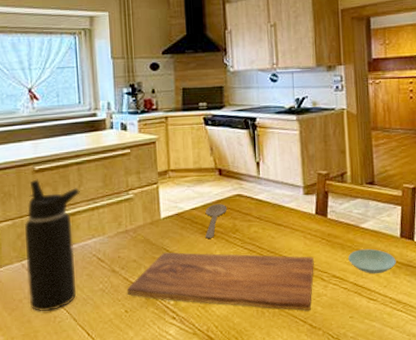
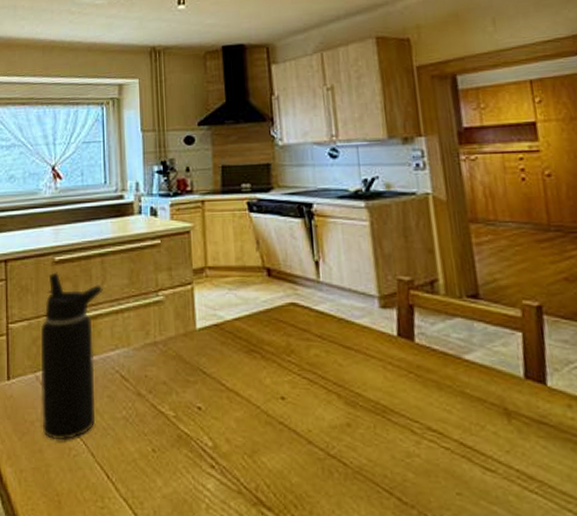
cutting board: present [126,251,314,311] -> none [154,374,400,477]
wooden spoon: present [205,204,227,239] -> none [251,314,279,360]
saucer: present [348,249,396,274] -> none [448,391,522,432]

